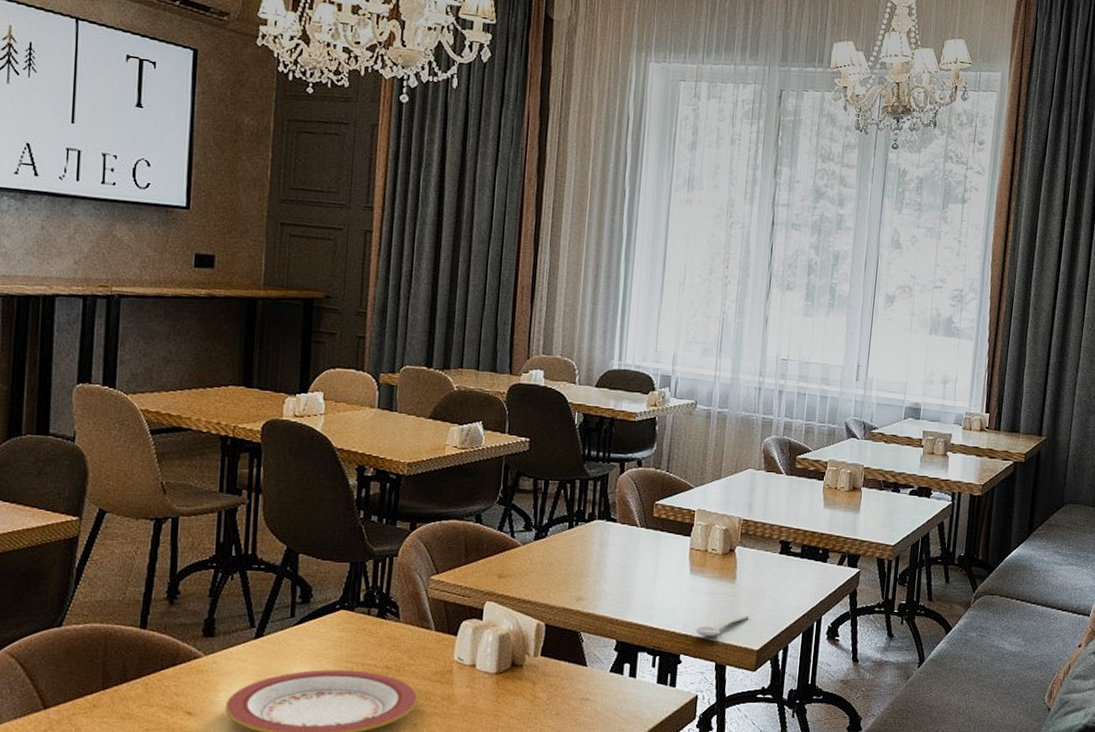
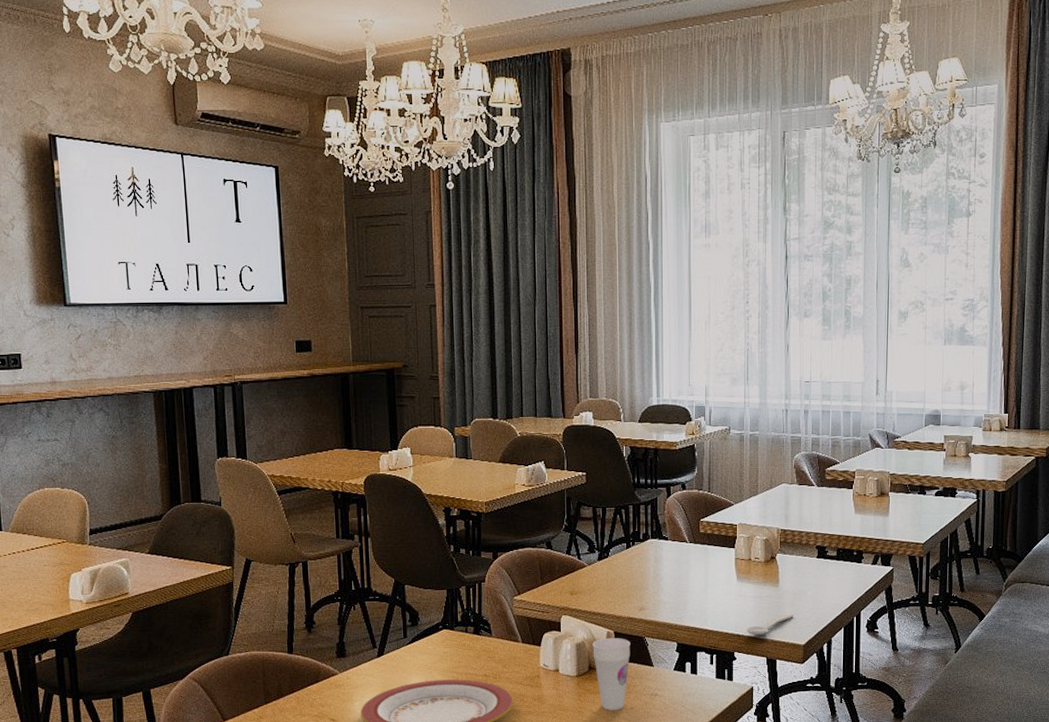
cup: none [517,630,563,715] -> present [592,637,631,710]

